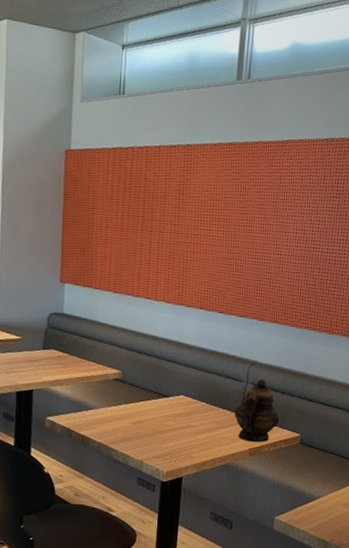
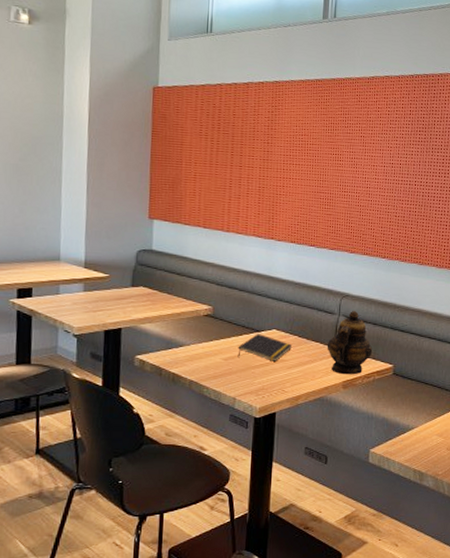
notepad: none [145,399,200,427] -> present [237,334,293,362]

